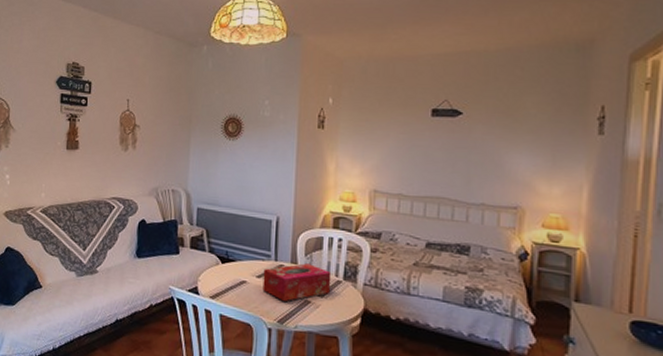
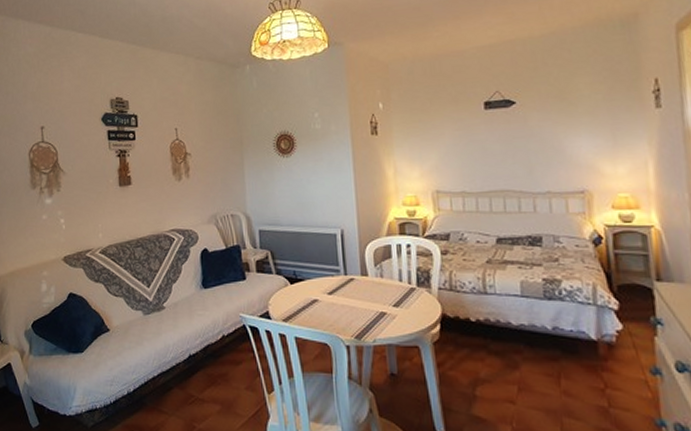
tissue box: present [262,263,332,301] -> none [334,274,405,315]

